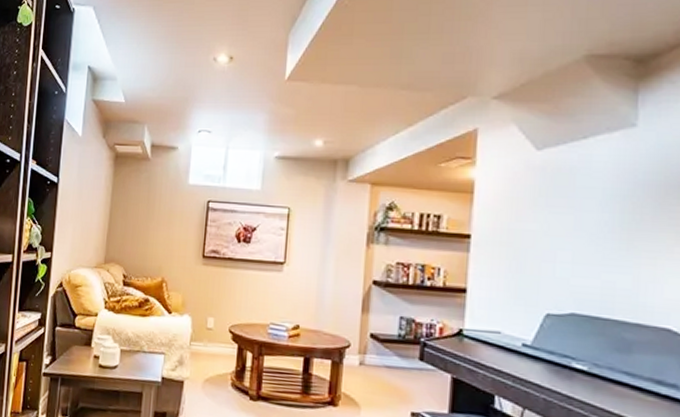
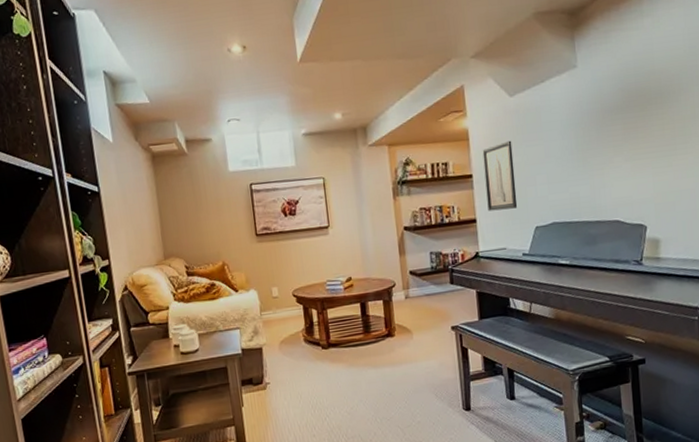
wall art: none [484,202,530,286] -> present [482,140,518,211]

